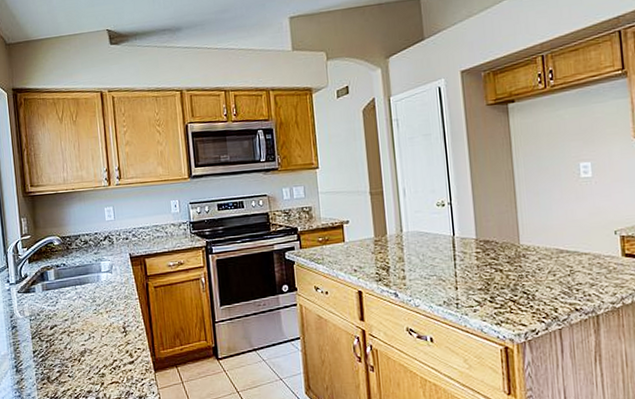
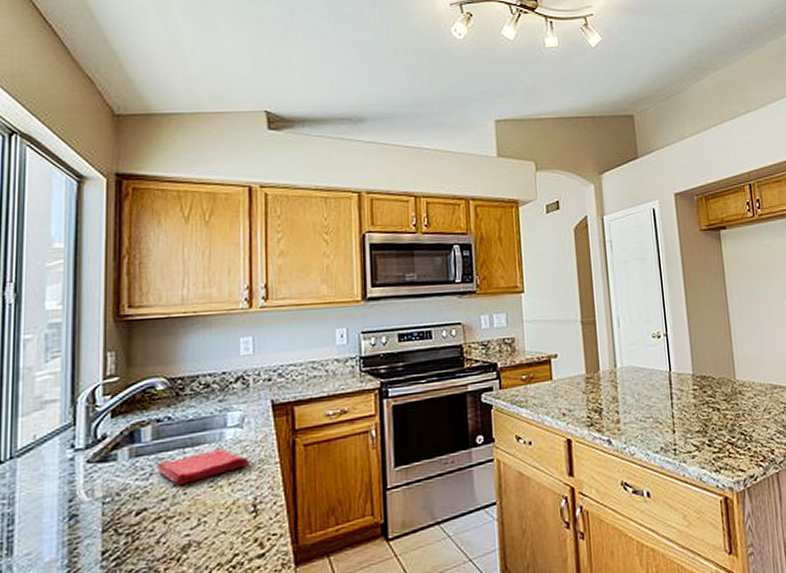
dish towel: none [59,287,118,310] -> present [156,448,249,485]

